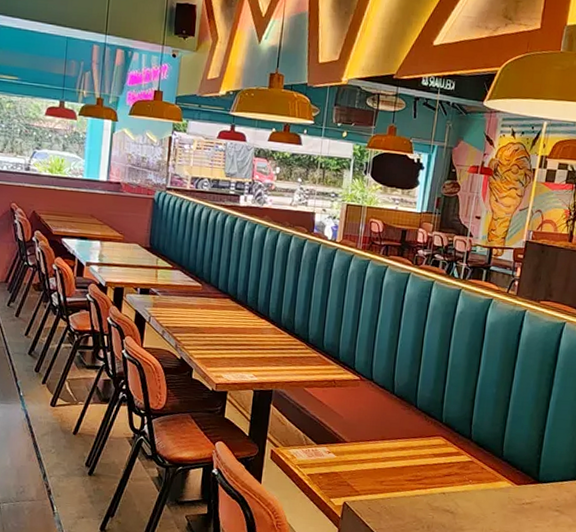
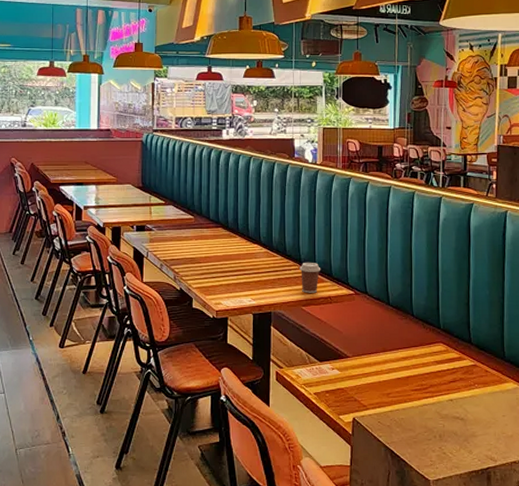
coffee cup: none [306,343,329,375] -> present [299,263,321,293]

